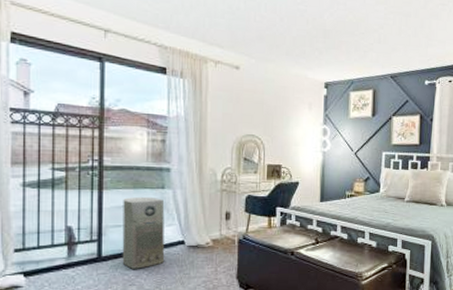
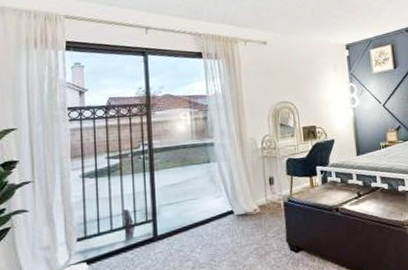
air purifier: present [122,196,165,269] -> none [173,172,217,245]

